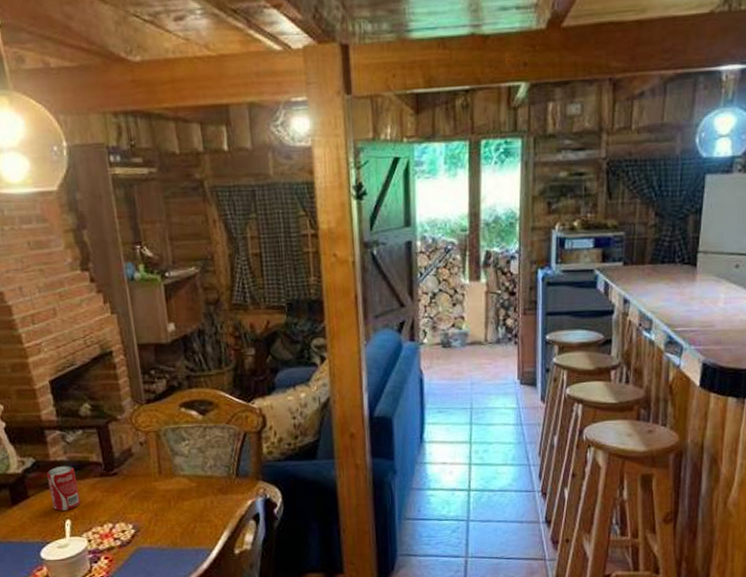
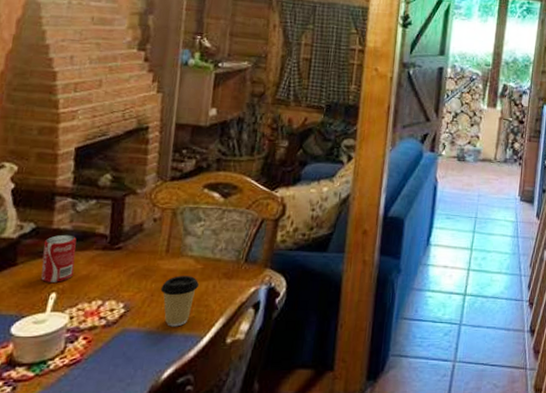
coffee cup: none [162,494,198,543] -> present [160,276,200,327]

